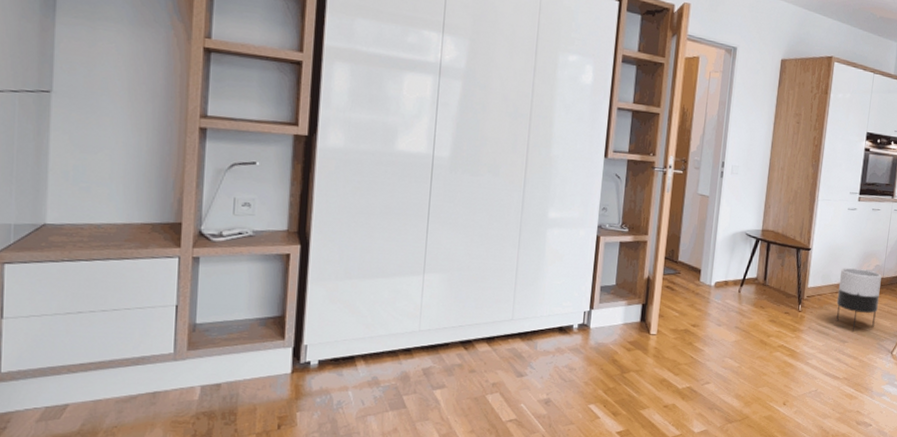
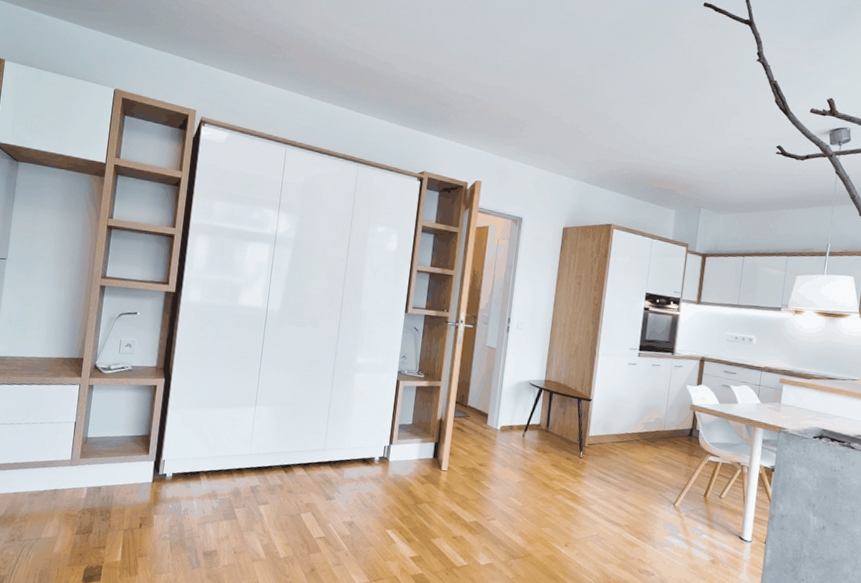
planter: present [836,267,882,332] -> none [617,419,663,481]

